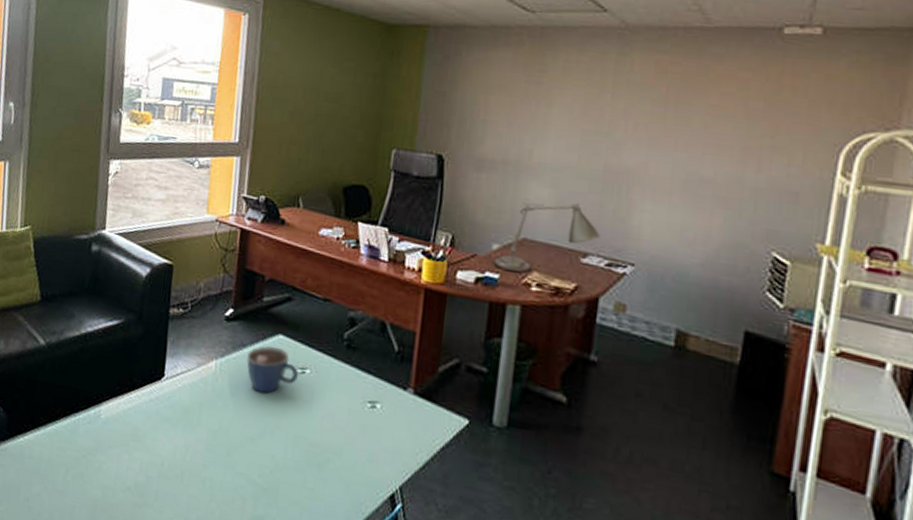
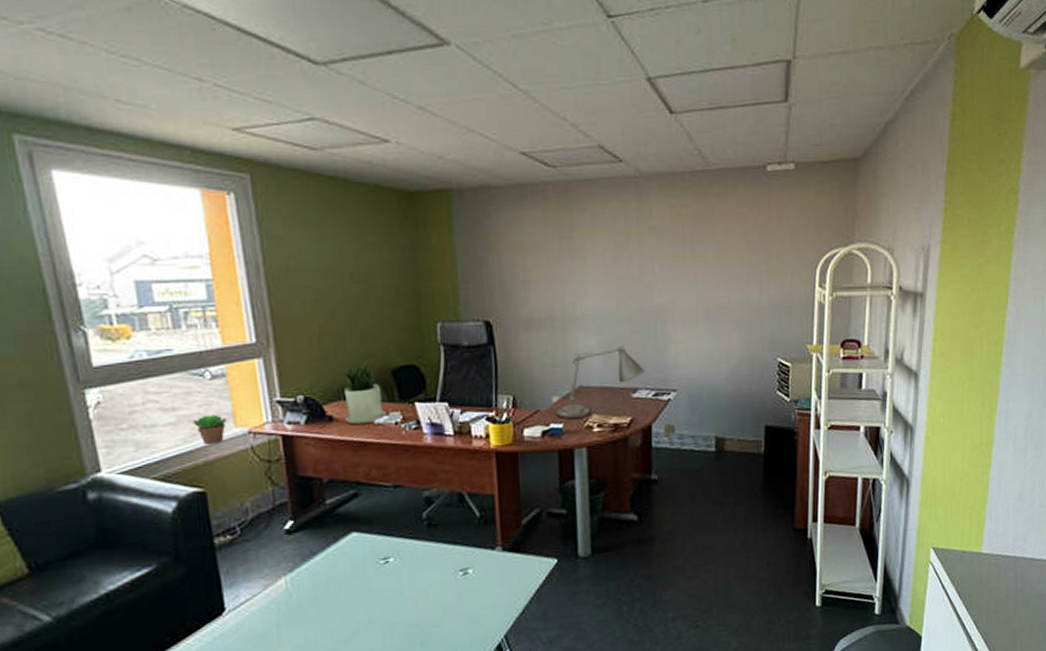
succulent plant: none [177,198,202,226] -> present [192,415,227,446]
cup: present [246,345,299,394] -> none [319,545,383,595]
planter: none [294,174,332,234] -> present [341,362,388,425]

